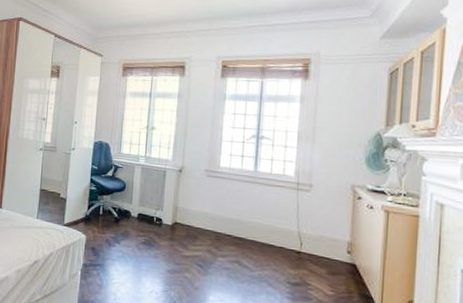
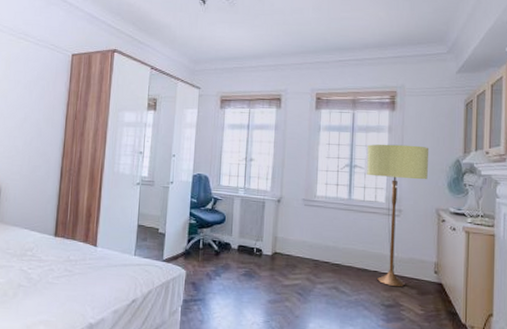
floor lamp: none [272,114,346,266] -> present [364,144,429,287]

